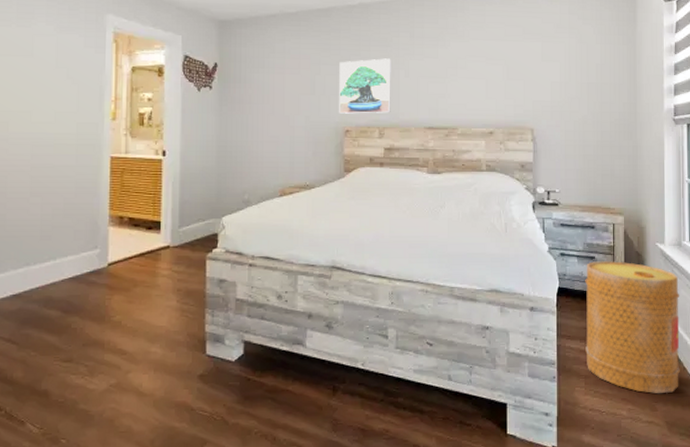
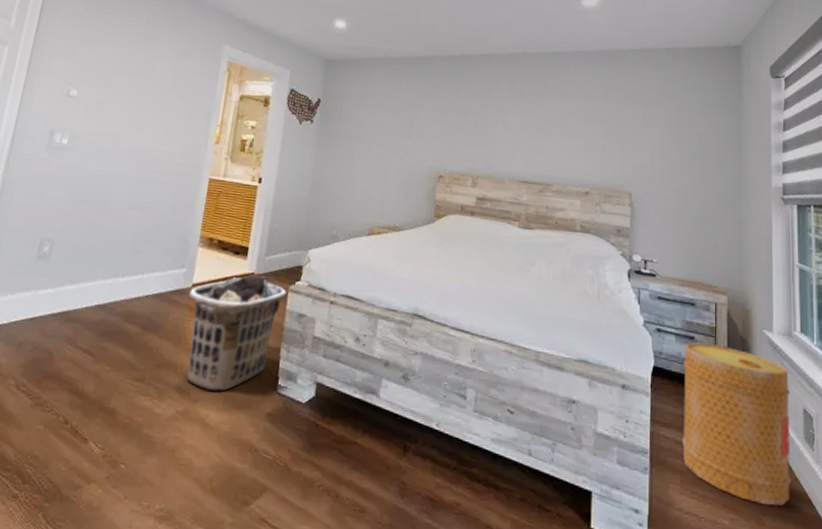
clothes hamper: none [106,246,206,361] -> present [187,274,287,392]
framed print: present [339,58,391,114] -> none [434,108,490,163]

